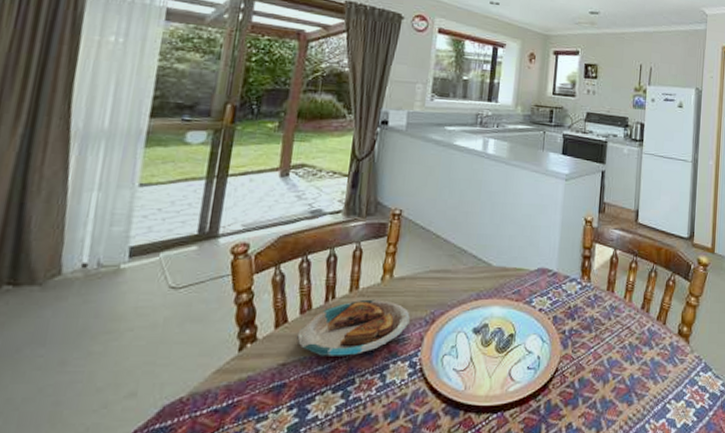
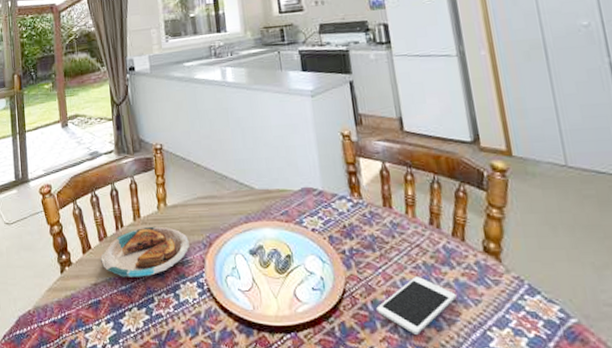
cell phone: none [582,355,650,409] -> present [376,275,457,335]

